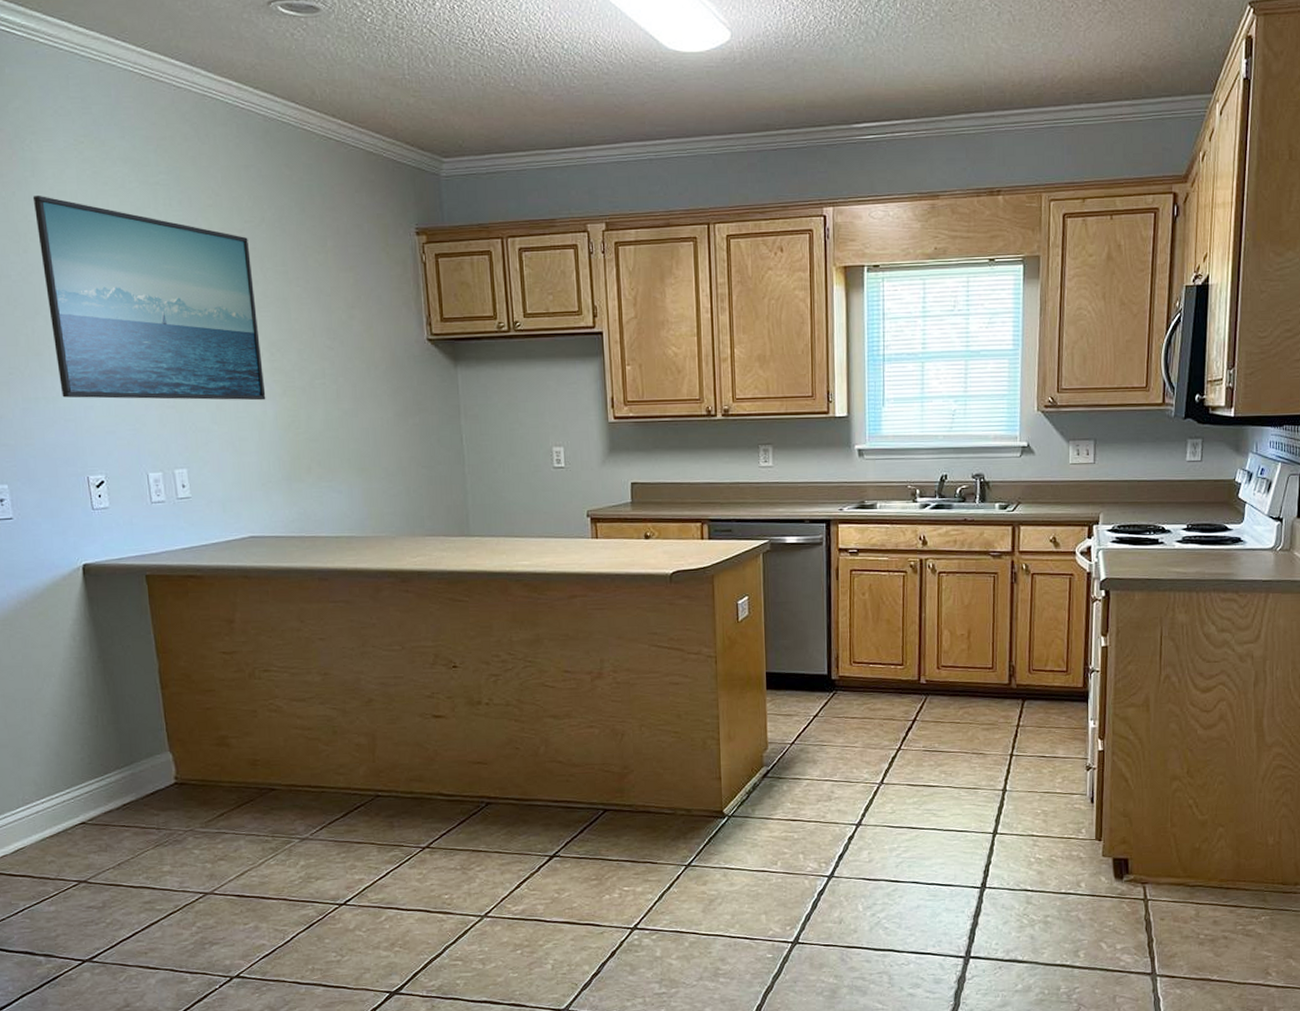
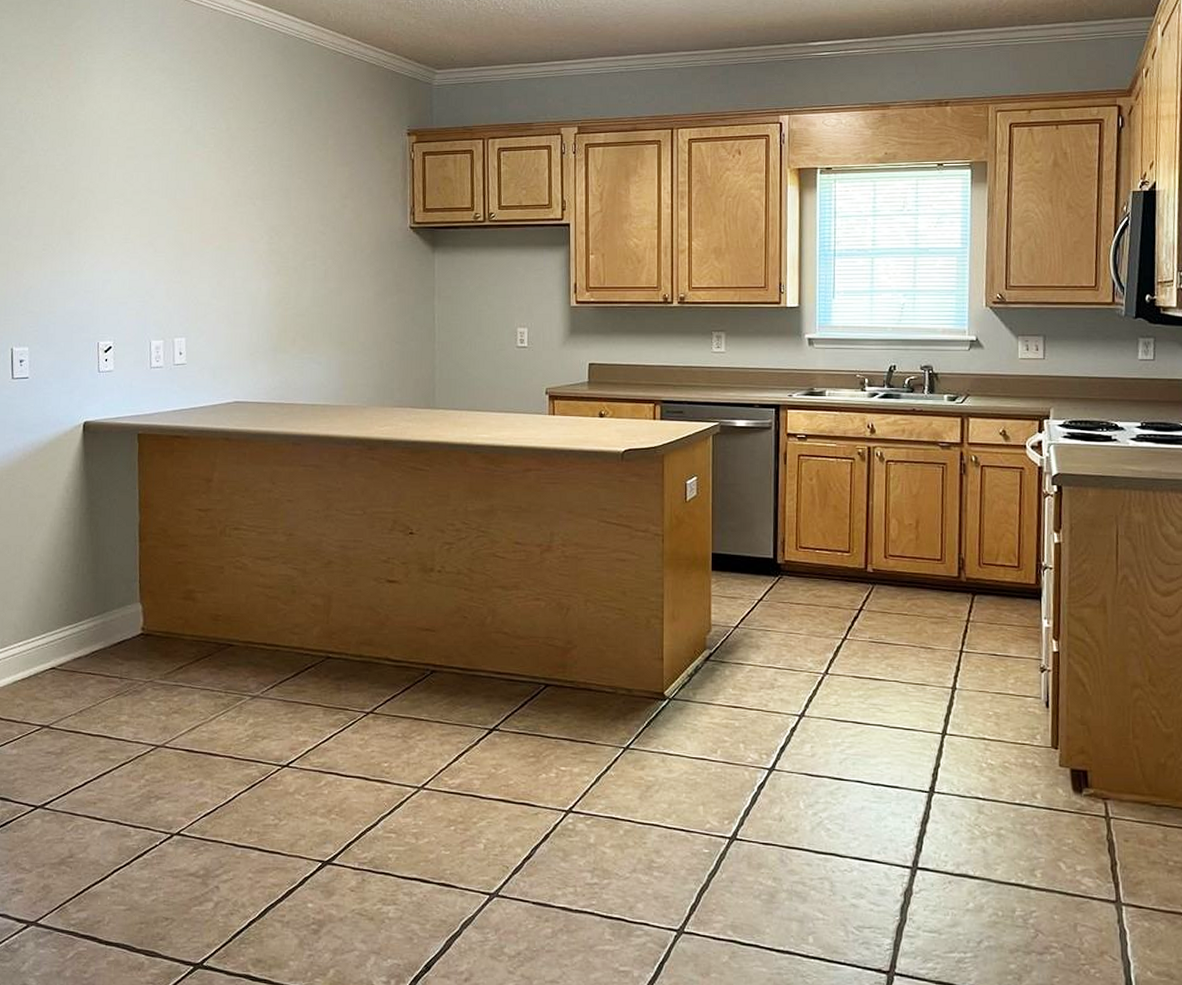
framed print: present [32,196,266,401] -> none [82,99,262,278]

